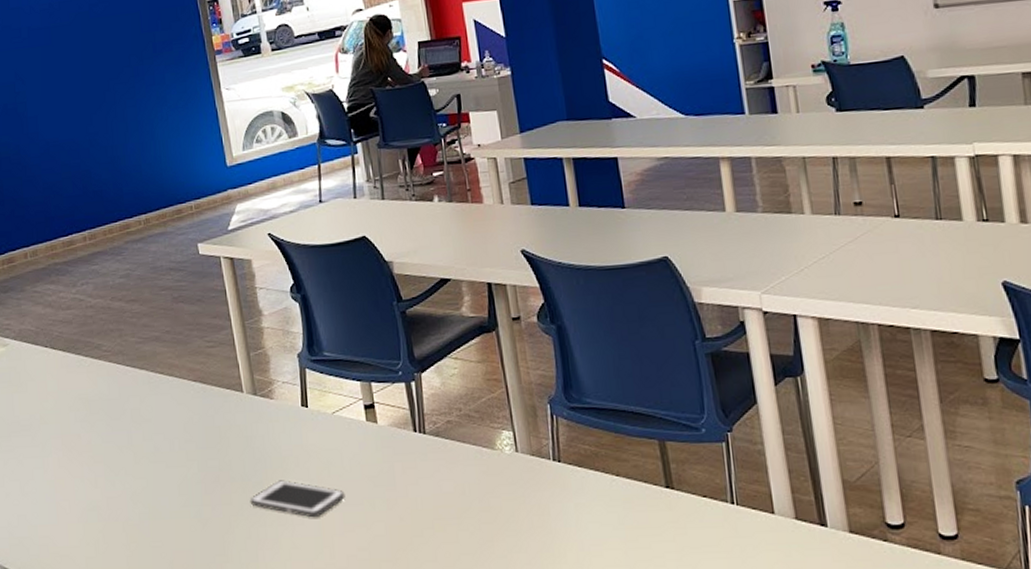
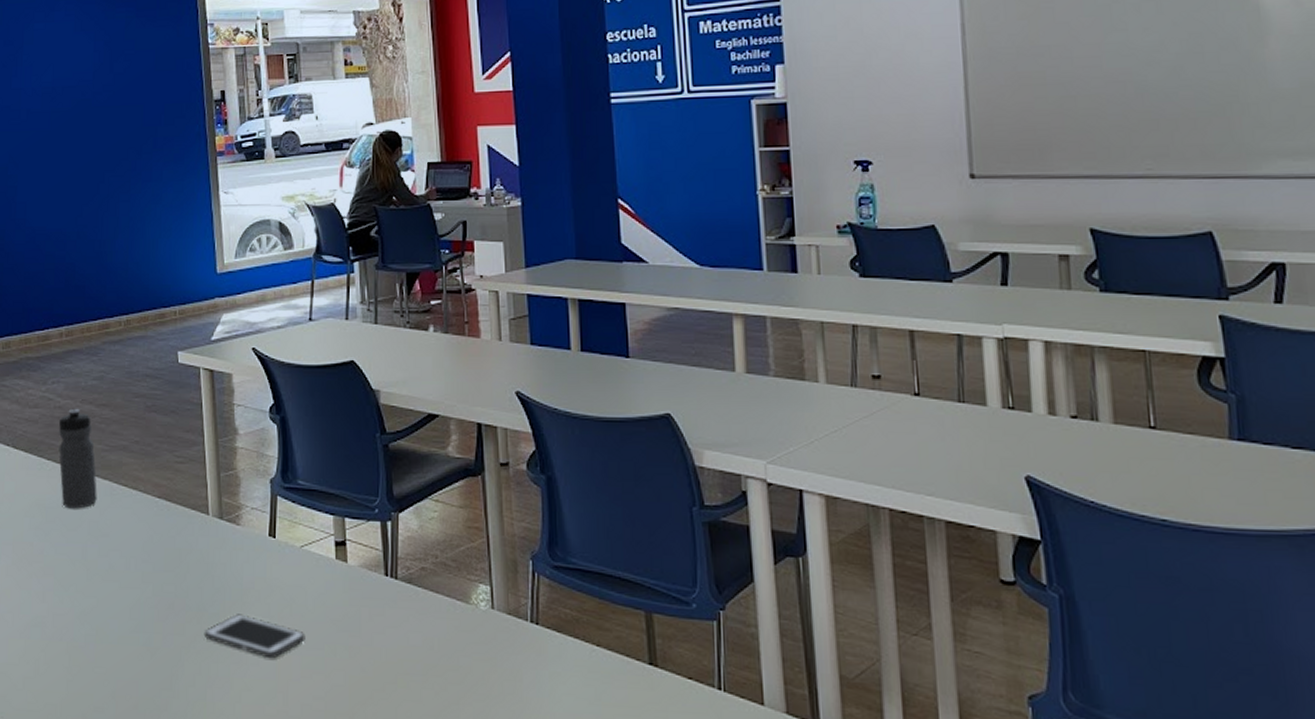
water bottle: none [92,306,136,400] -> present [58,408,97,509]

